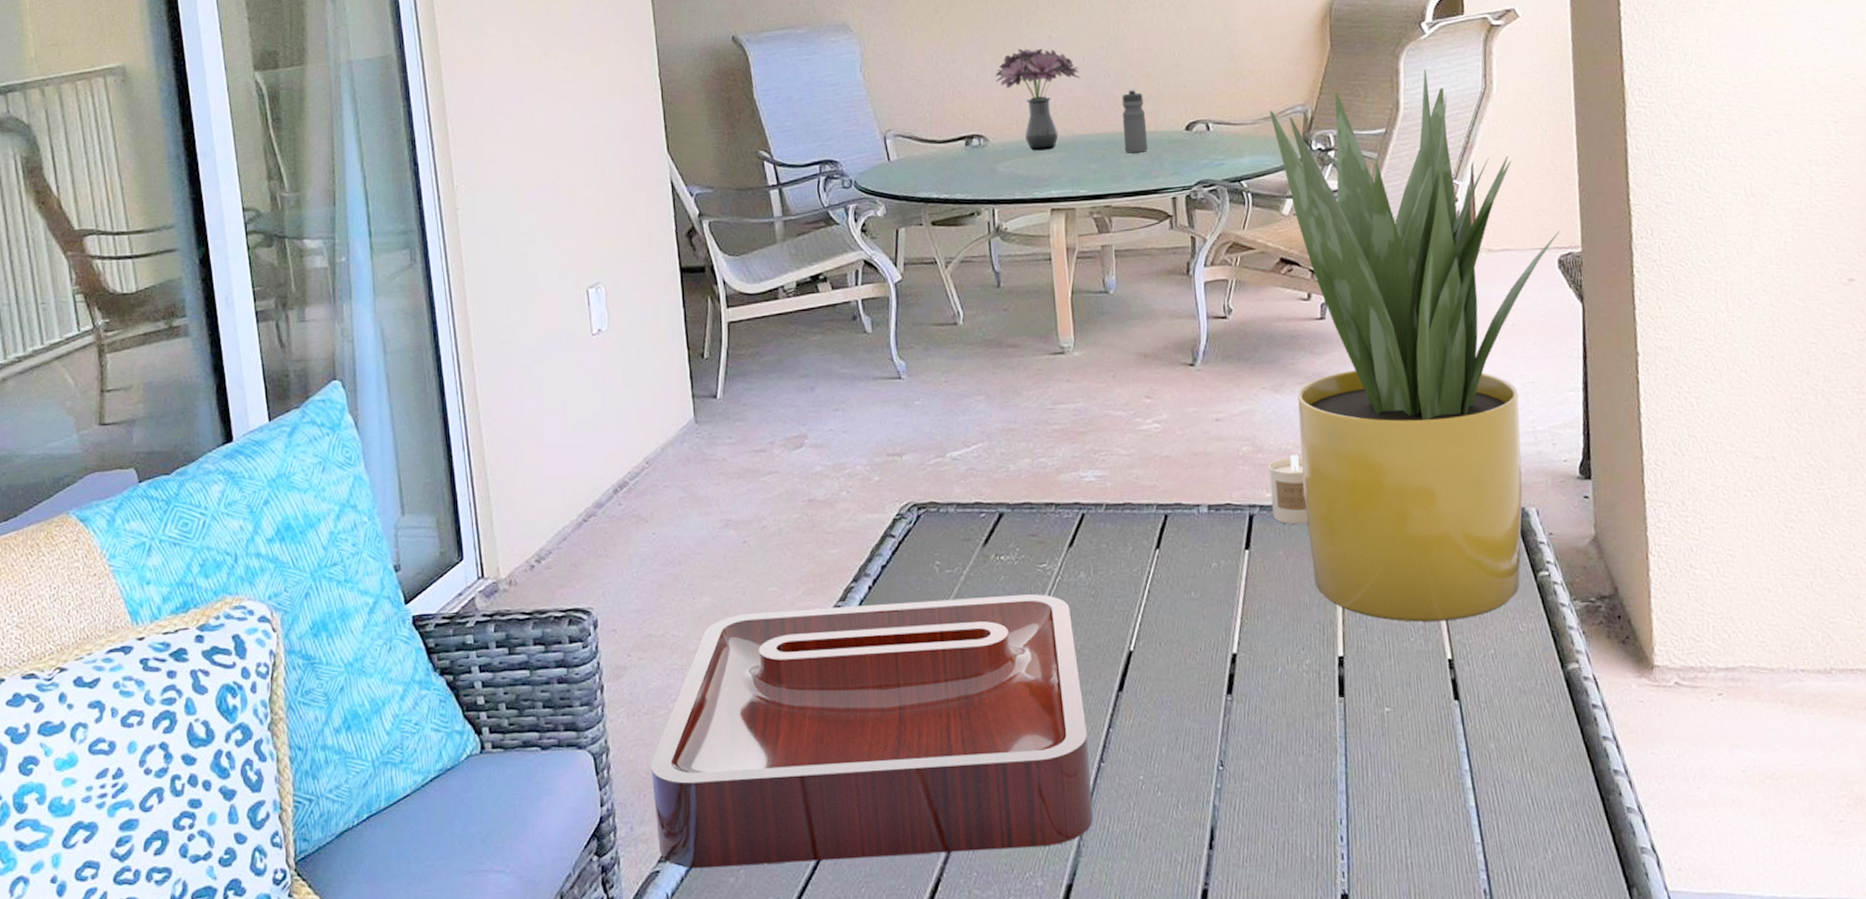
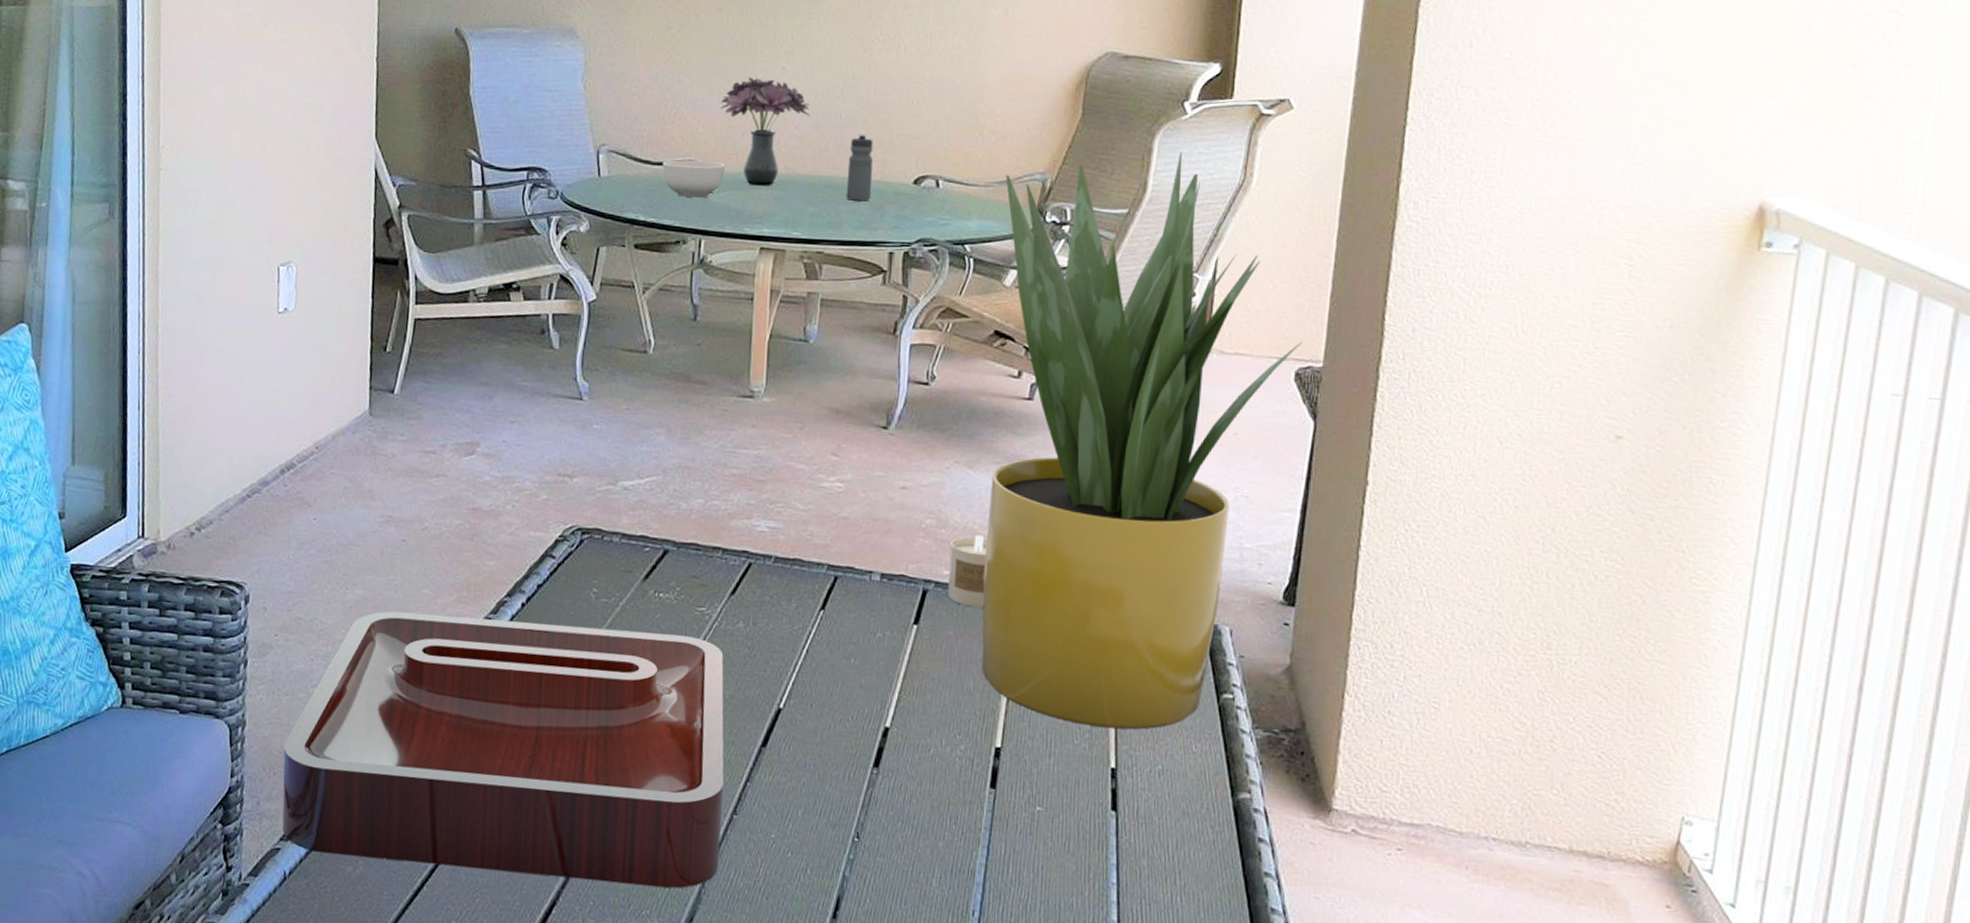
bowl: none [947,133,1008,170] -> present [662,160,726,198]

